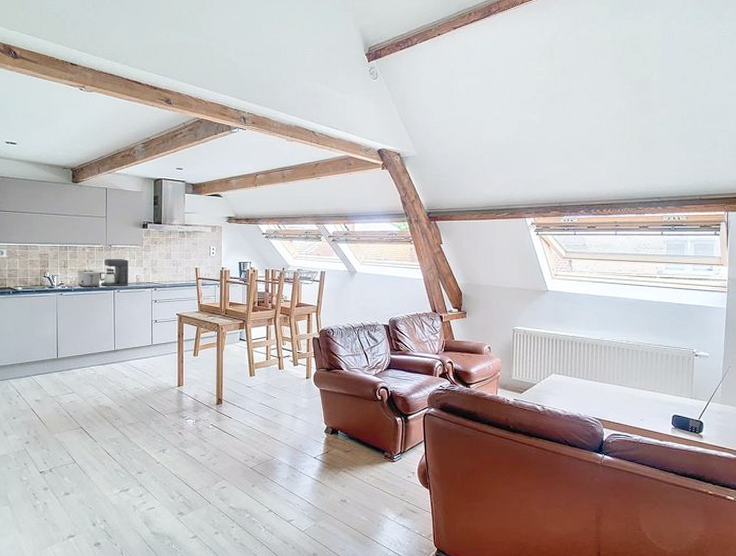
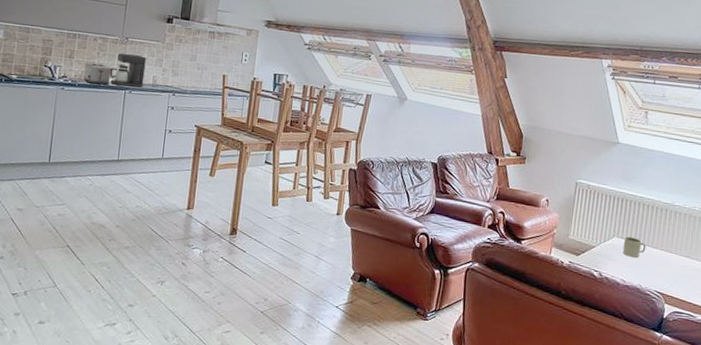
mug: none [561,372,582,391] -> present [622,237,646,259]

